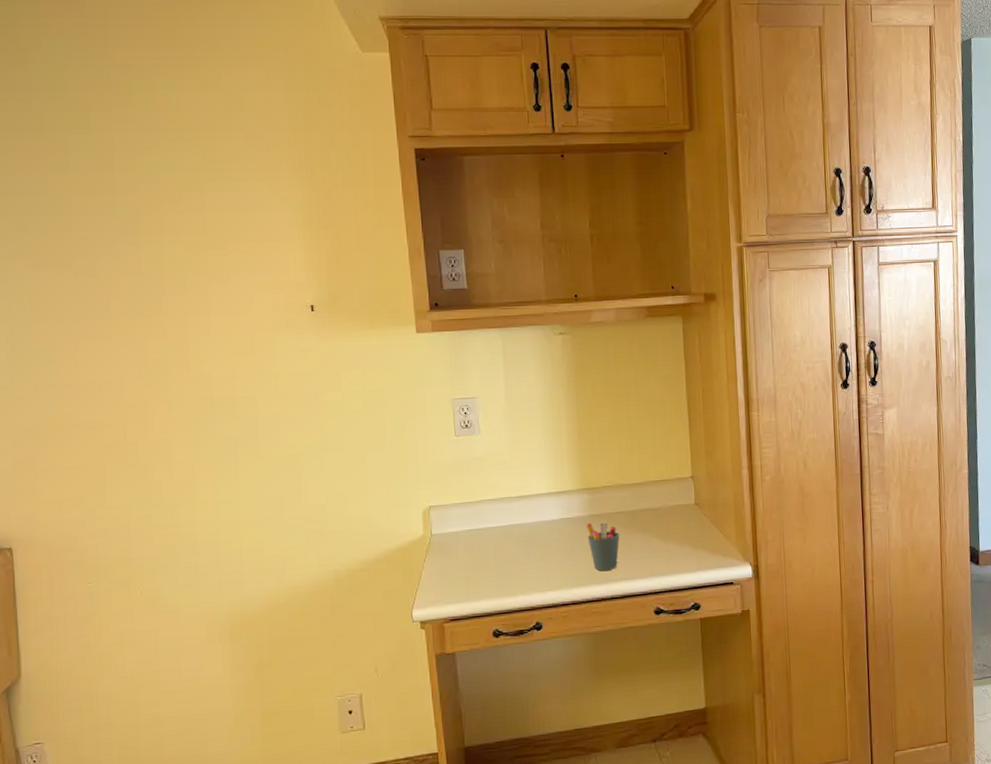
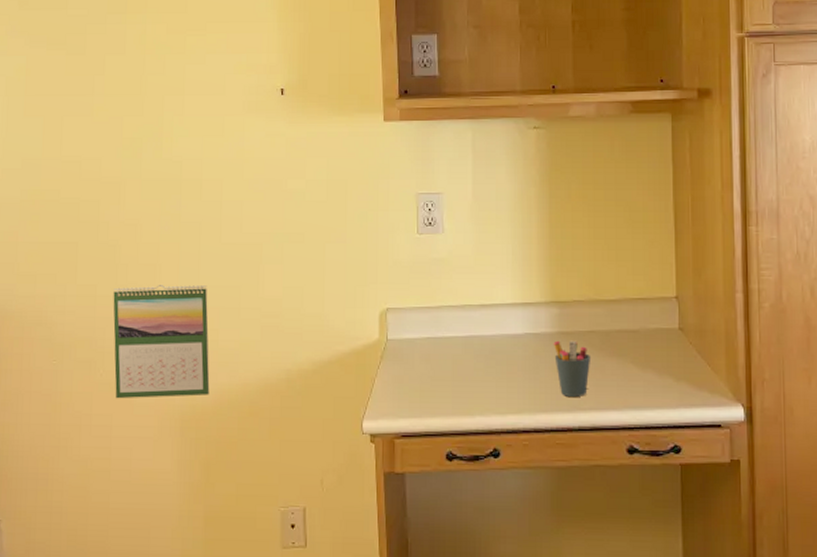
calendar: none [148,498,258,614] -> present [113,285,210,399]

